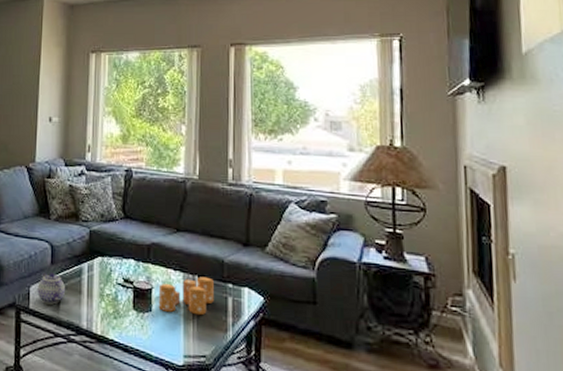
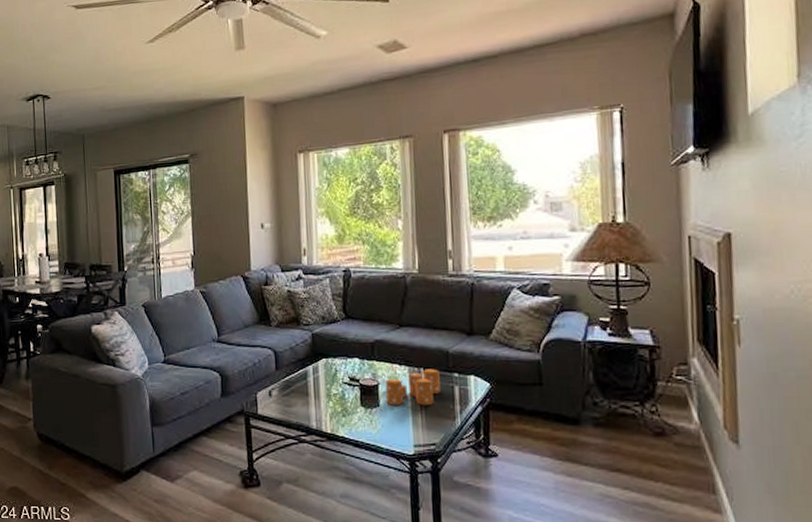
teapot: present [37,272,65,305] -> none [264,378,292,409]

